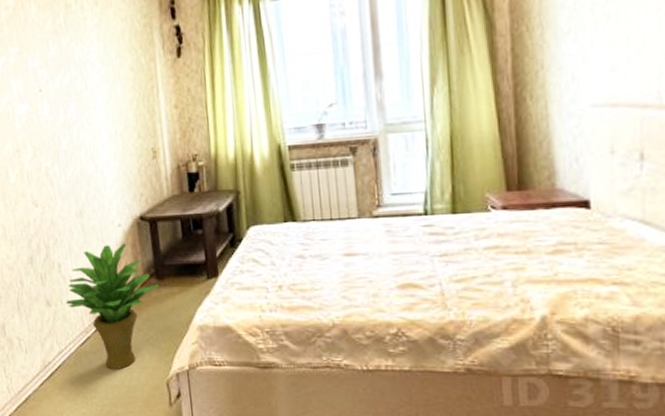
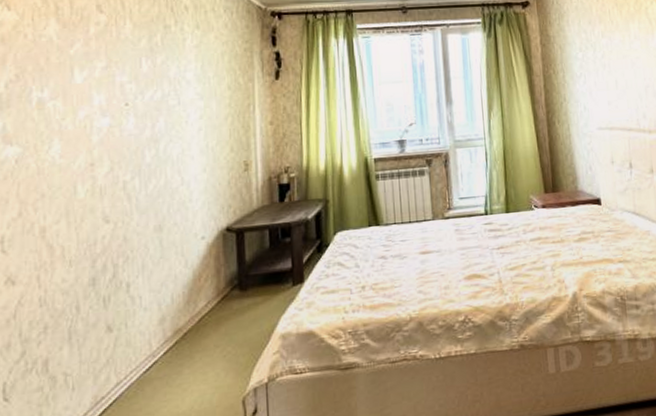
potted plant: present [66,243,159,369] -> none [132,256,241,395]

